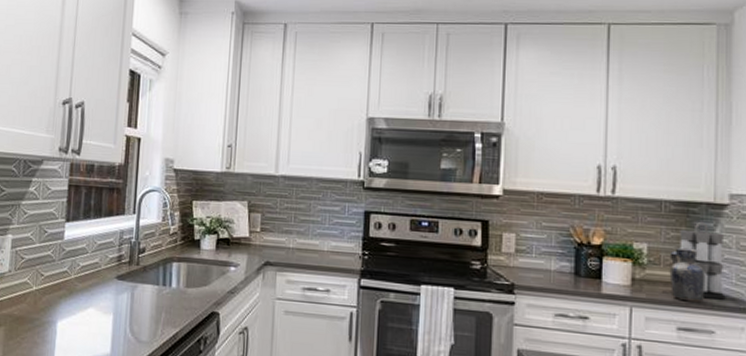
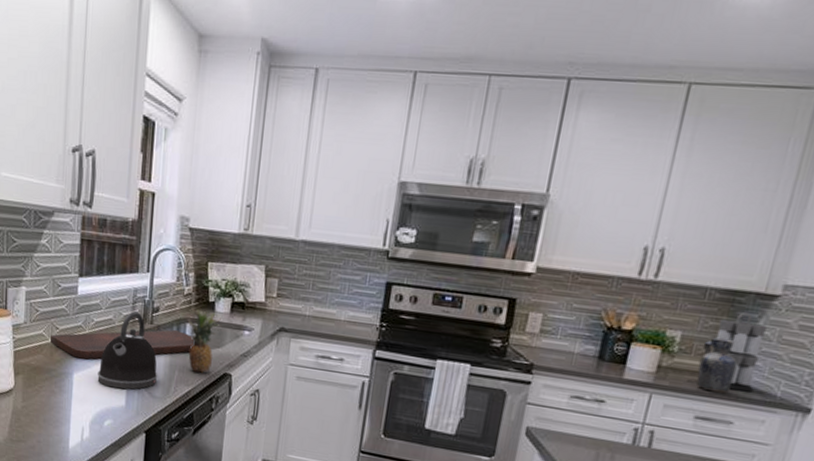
cutting board: none [34,269,180,306] -> present [49,329,194,360]
kettle: none [82,253,145,336] -> present [97,311,158,390]
fruit: none [173,247,208,313] -> present [187,308,222,373]

